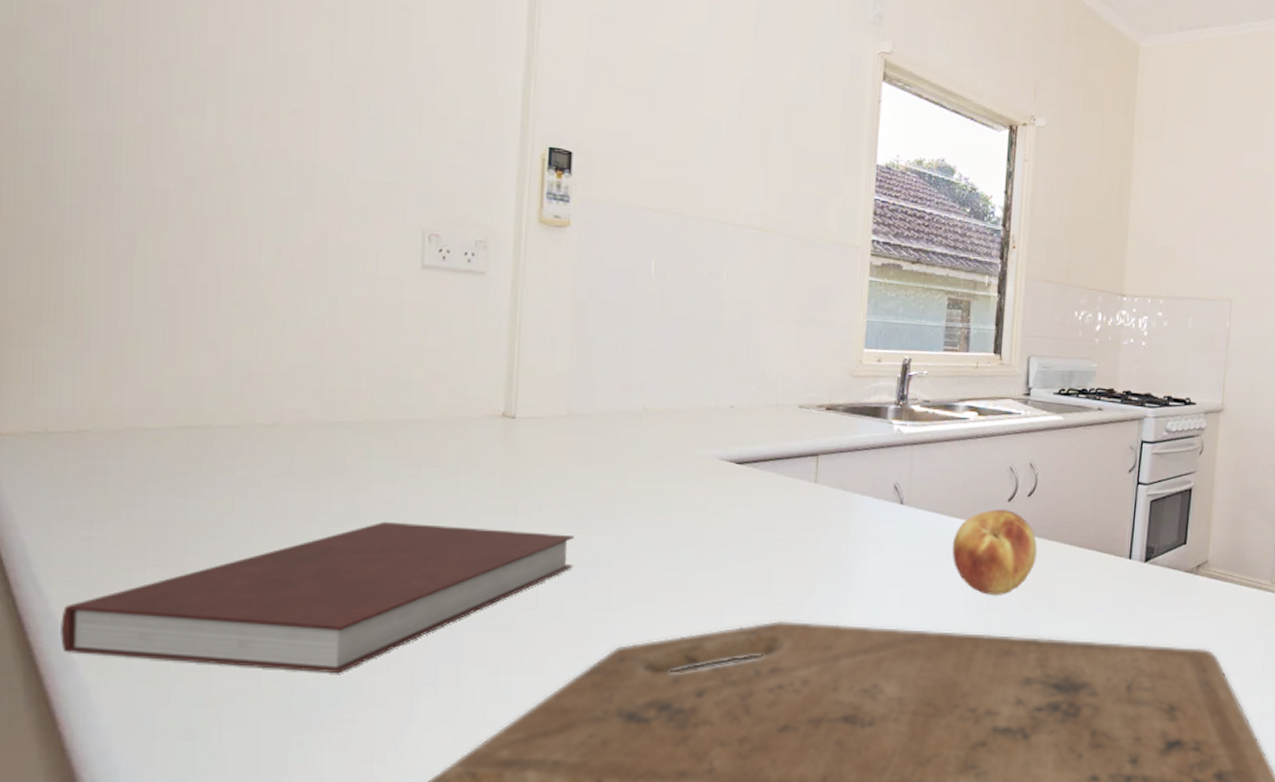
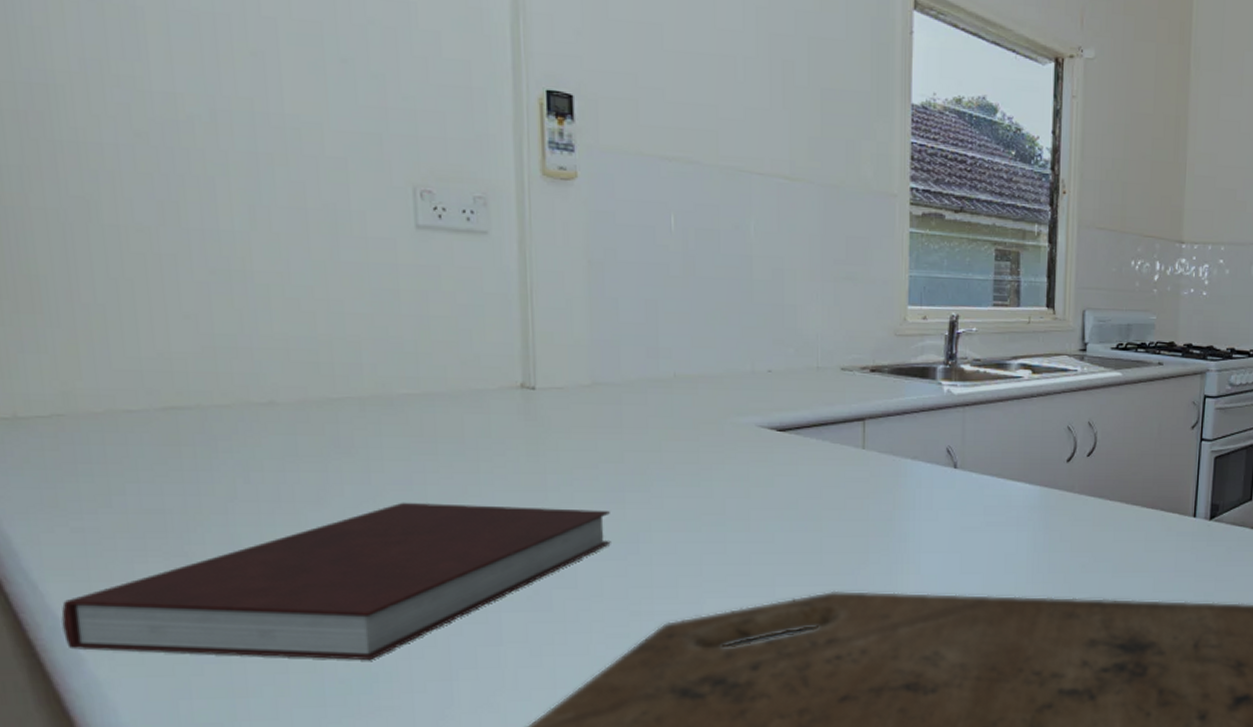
fruit: present [952,509,1037,595] -> none [1010,471,1099,558]

